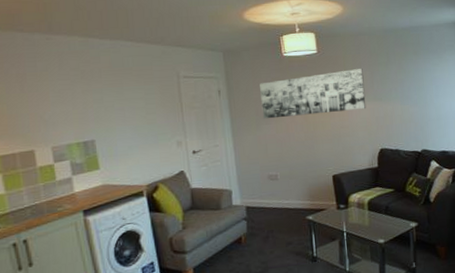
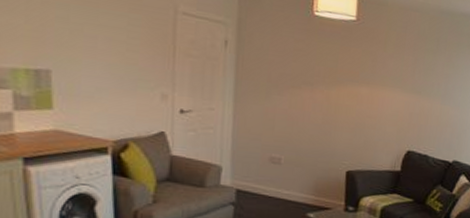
wall art: present [260,69,367,119] -> none [275,42,406,101]

